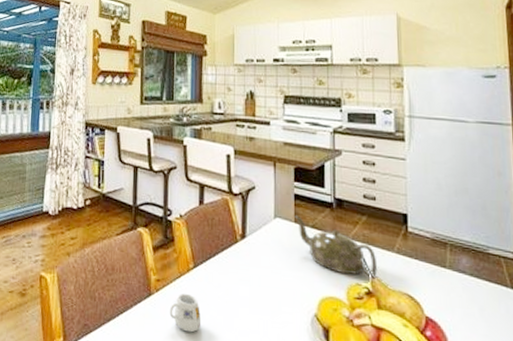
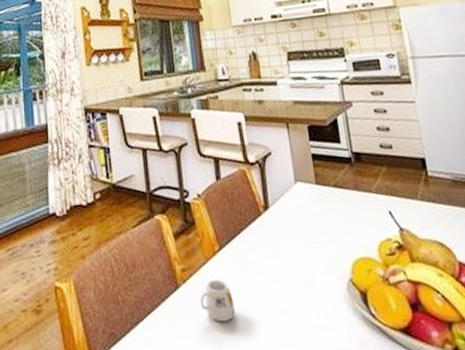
teapot: present [295,215,378,277] -> none [315,176,405,231]

